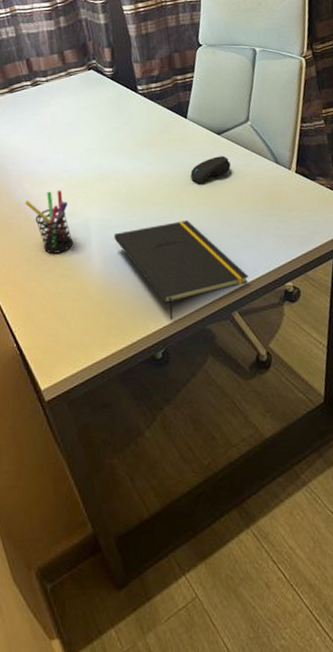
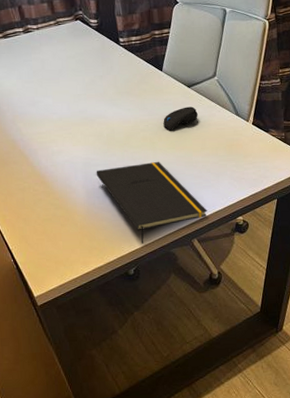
pen holder: present [24,190,73,254] -> none [18,130,61,186]

